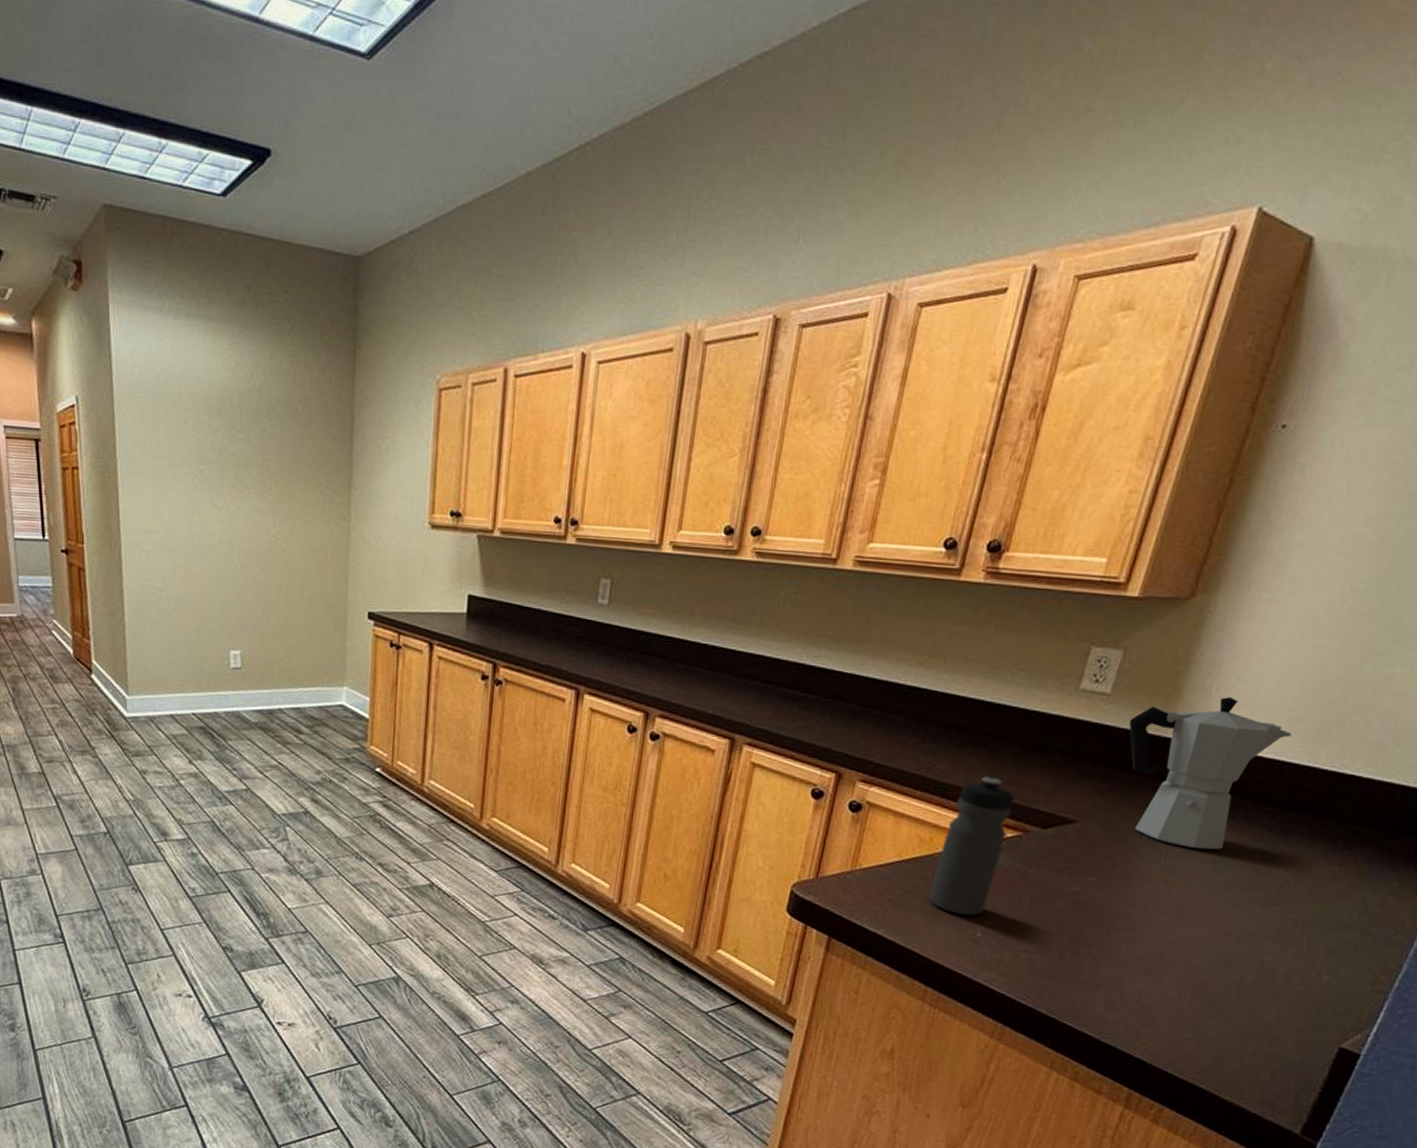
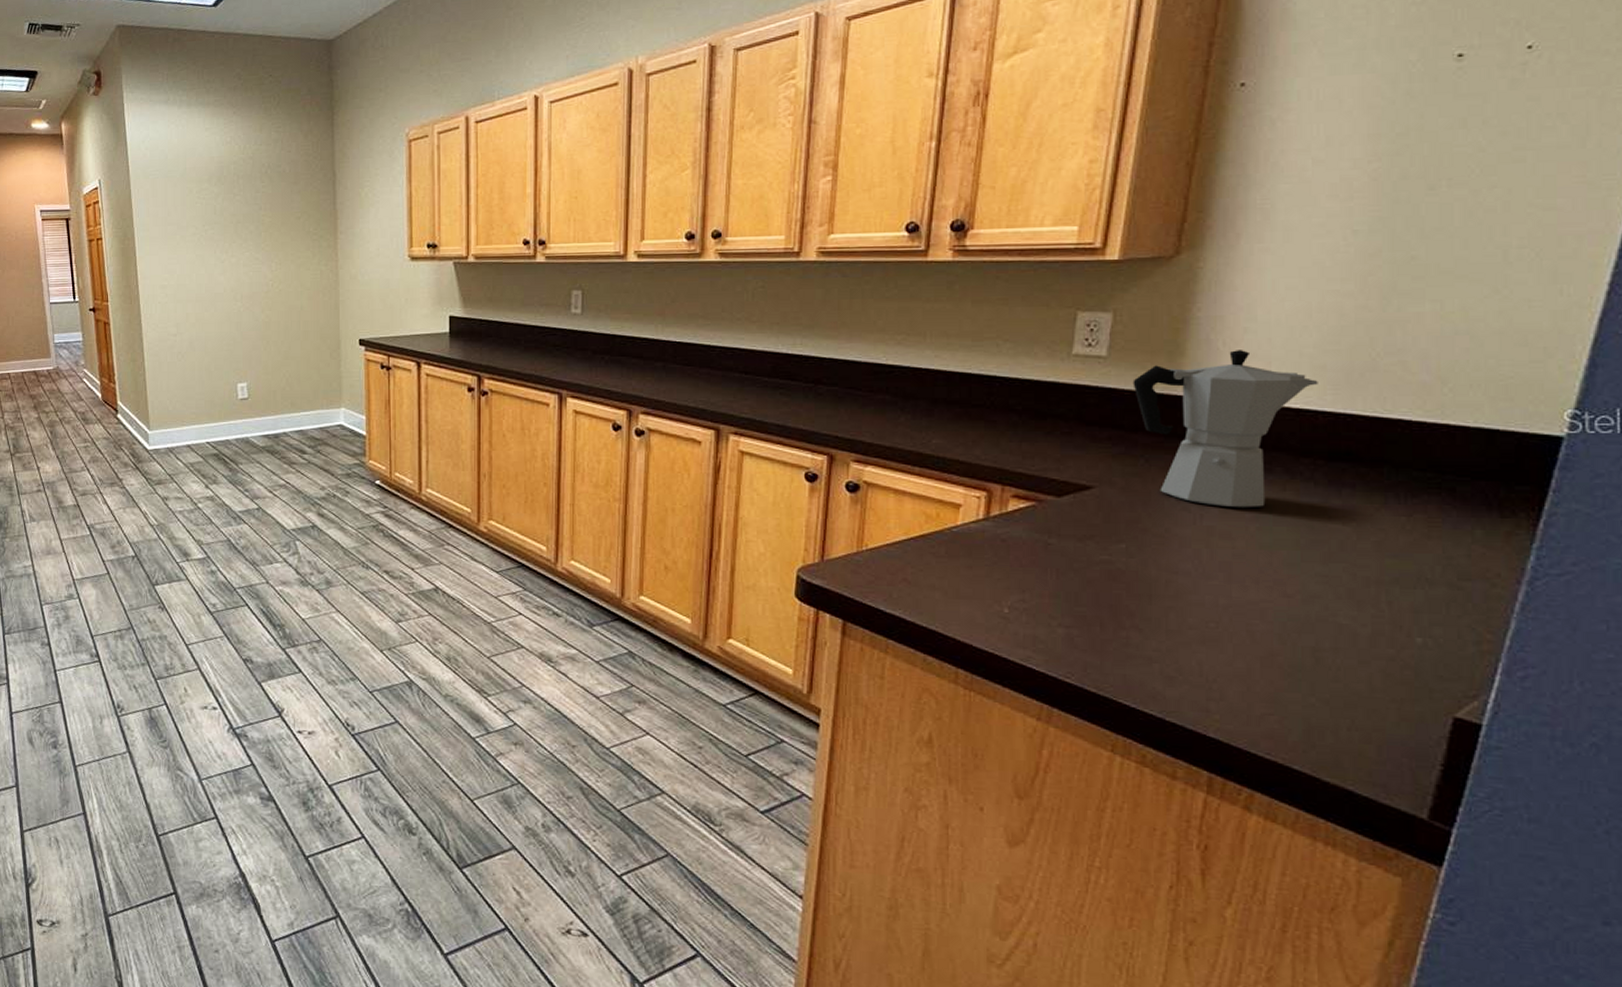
water bottle: present [928,777,1015,916] -> none [944,448,1022,591]

